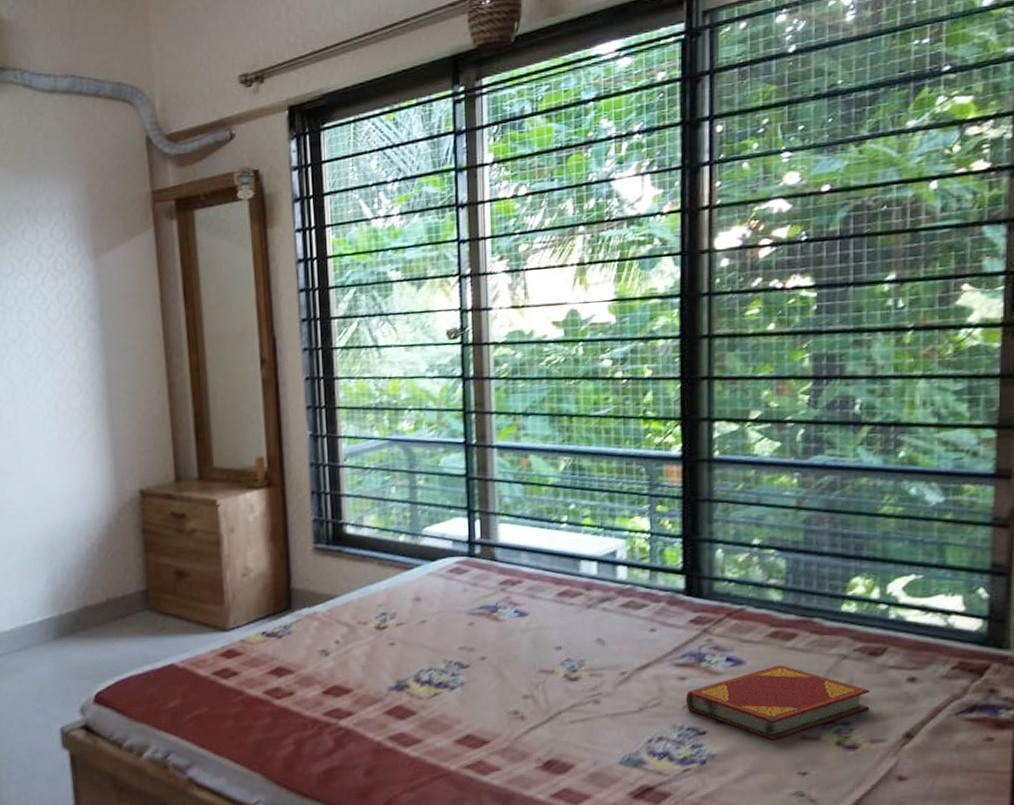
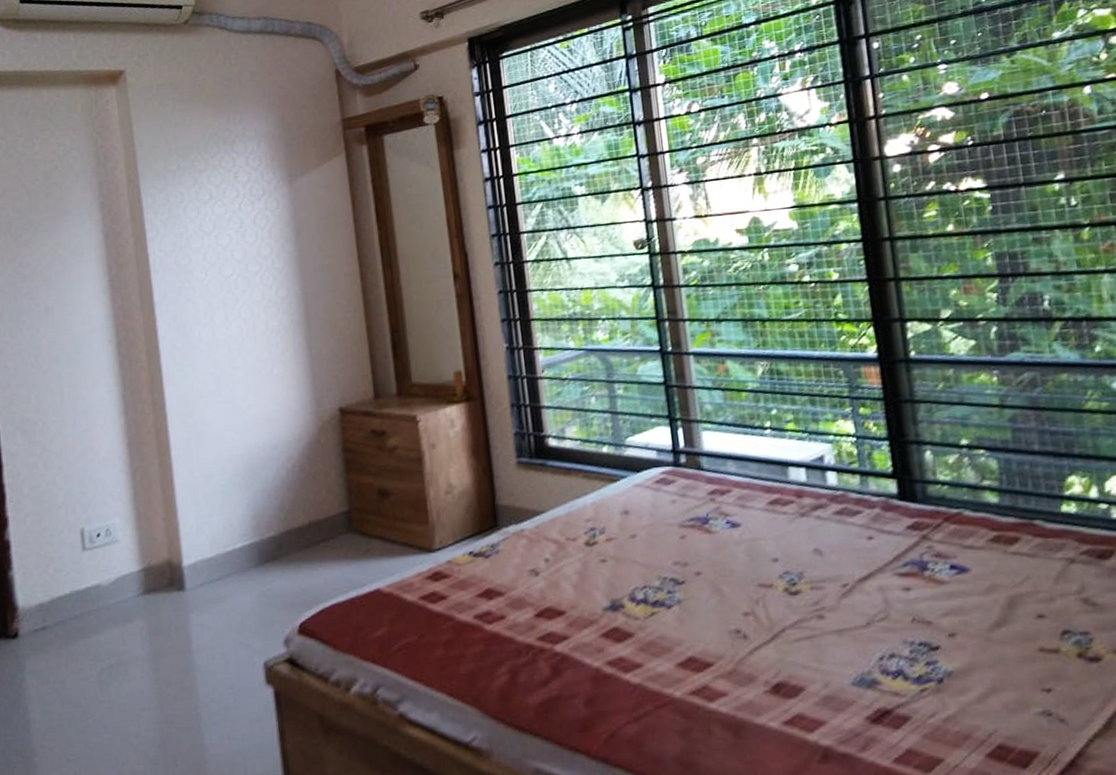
hardback book: present [685,665,870,740] -> none [913,571,1106,654]

